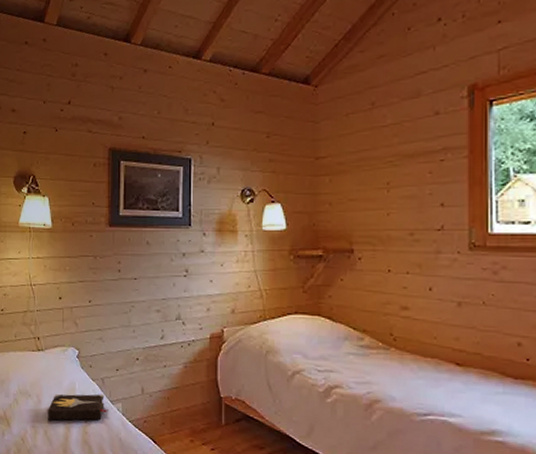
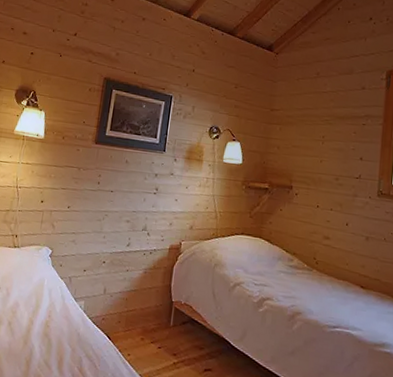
hardback book: present [47,394,108,422] -> none [13,289,72,316]

